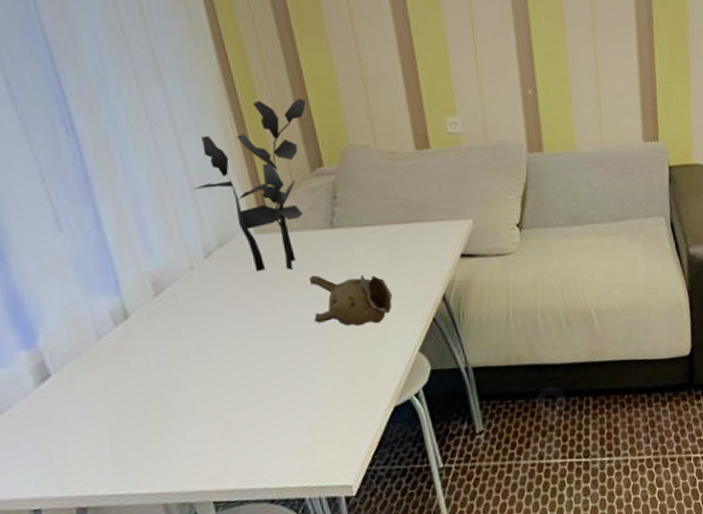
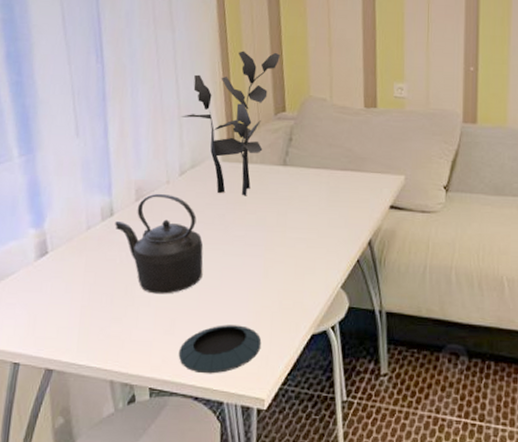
kettle: none [133,282,255,399] -> present [115,193,204,294]
saucer: none [241,412,339,474] -> present [178,325,262,374]
teapot: present [308,274,392,326] -> none [257,205,325,255]

